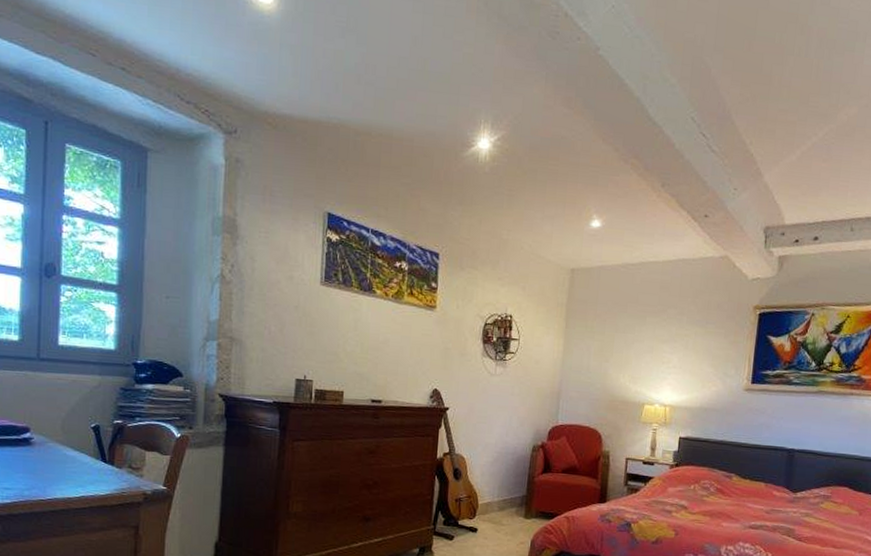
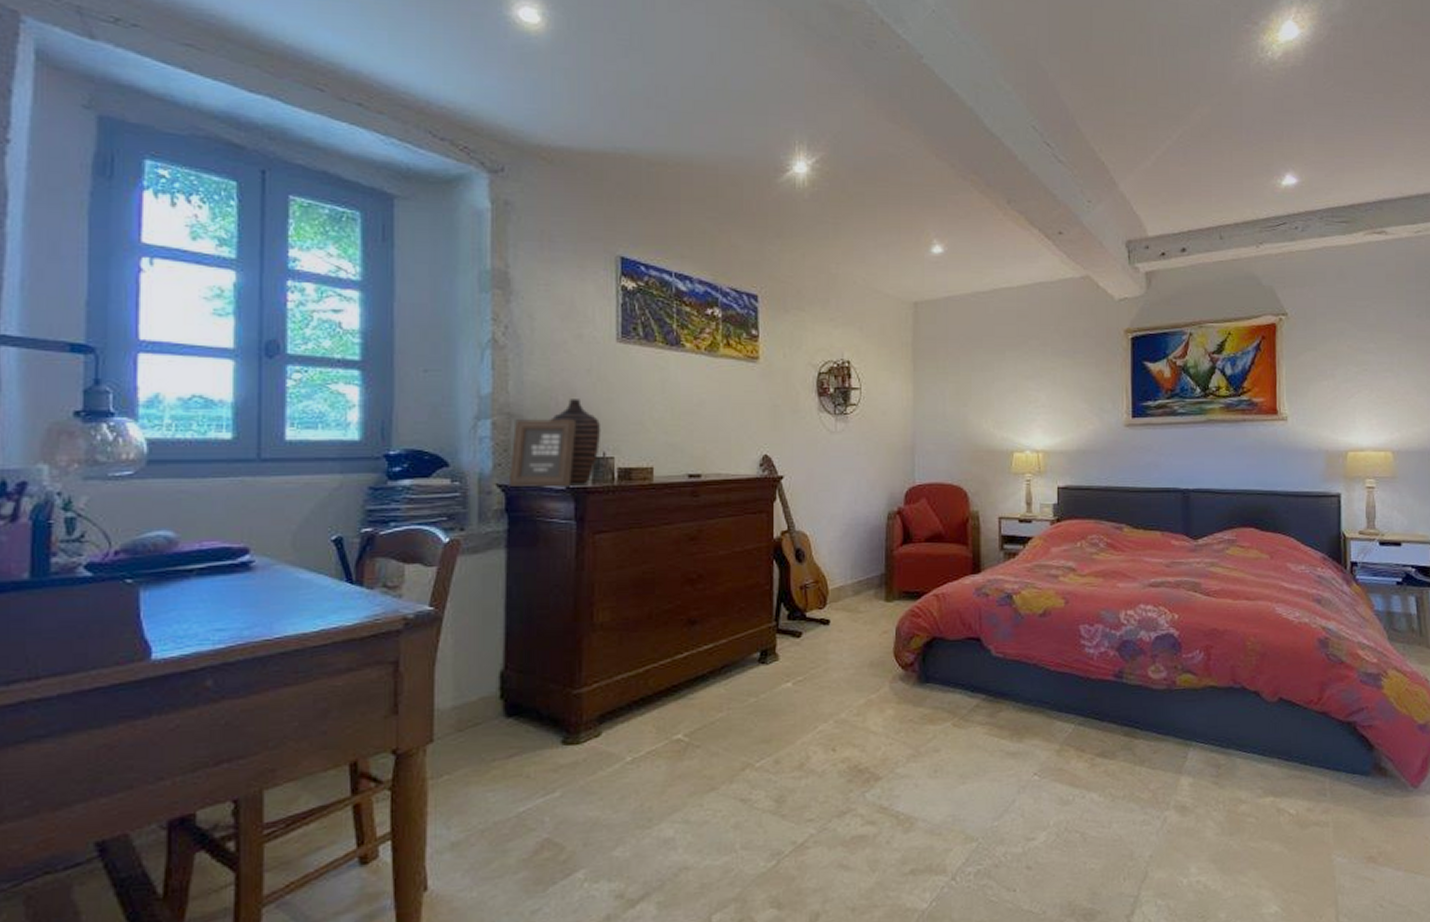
picture frame: none [228,343,283,402] -> present [508,419,575,488]
decorative vase: none [264,329,304,402] -> present [550,399,601,487]

